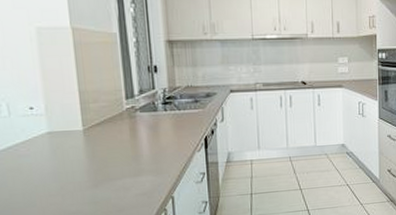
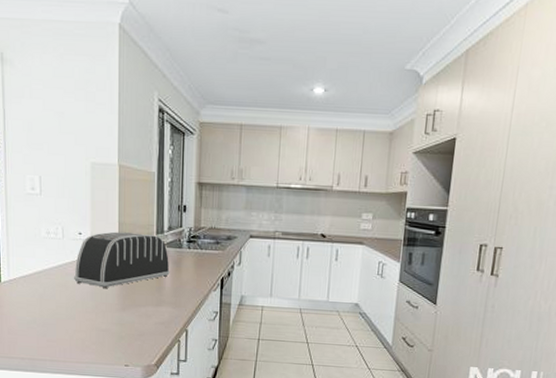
toaster: none [29,100,147,167] -> present [74,231,170,289]

